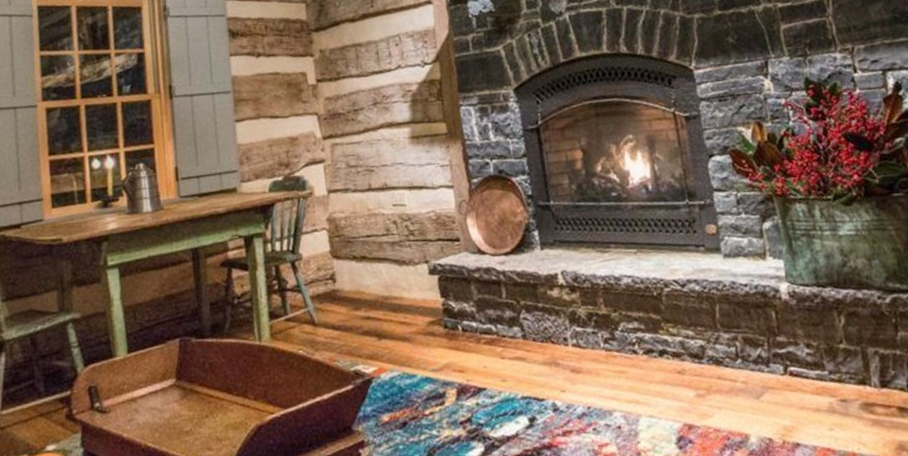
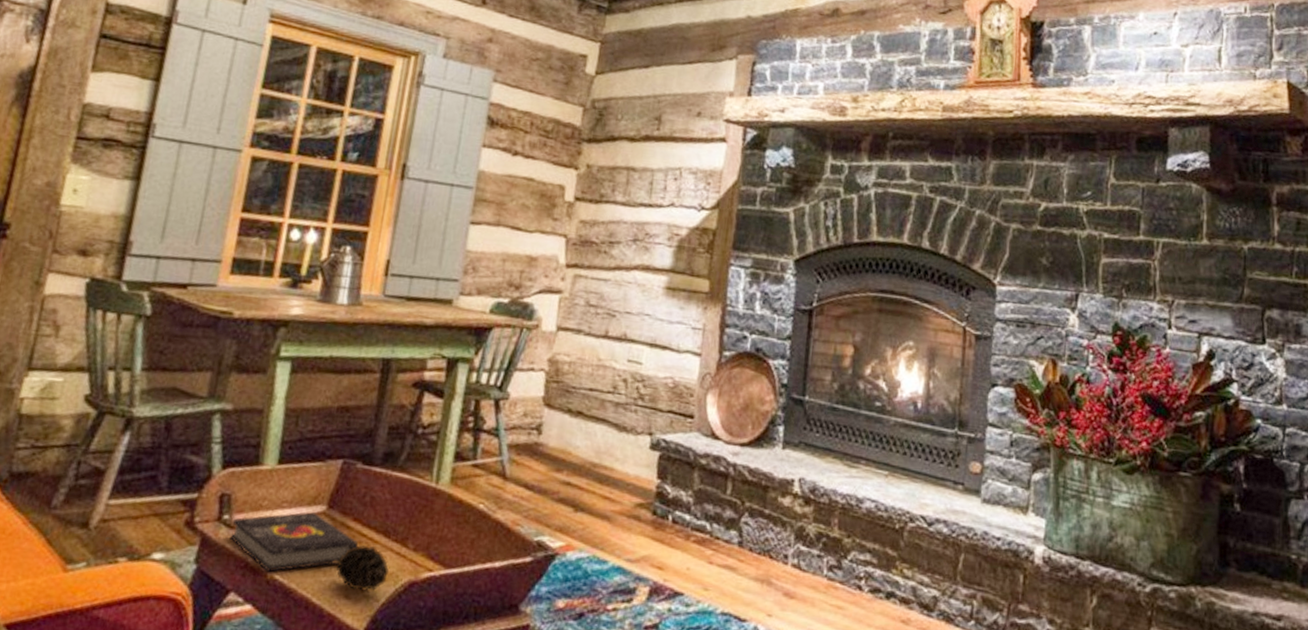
book: none [103,386,209,442] -> present [230,512,359,572]
pine cone: none [191,403,239,442] -> present [332,545,390,591]

